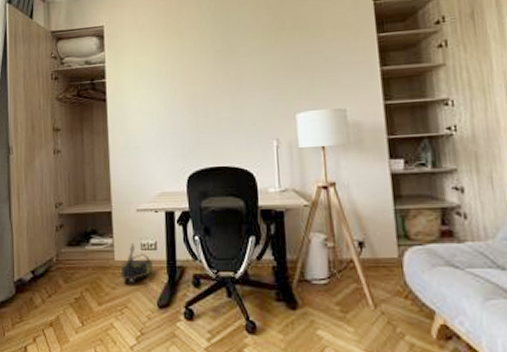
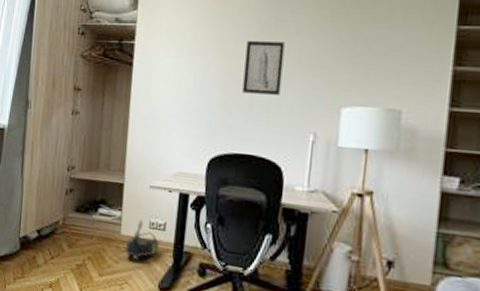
wall art: none [206,64,242,112] -> present [242,40,285,95]

